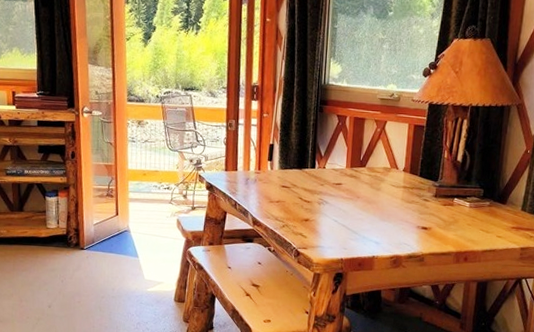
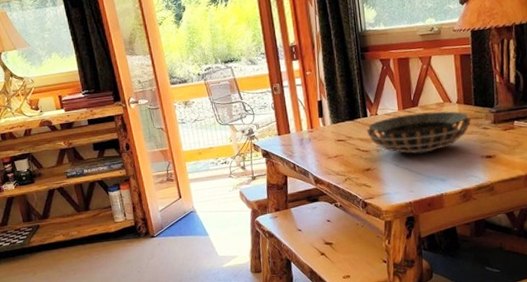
decorative bowl: none [312,173,414,214] -> present [366,111,471,154]

